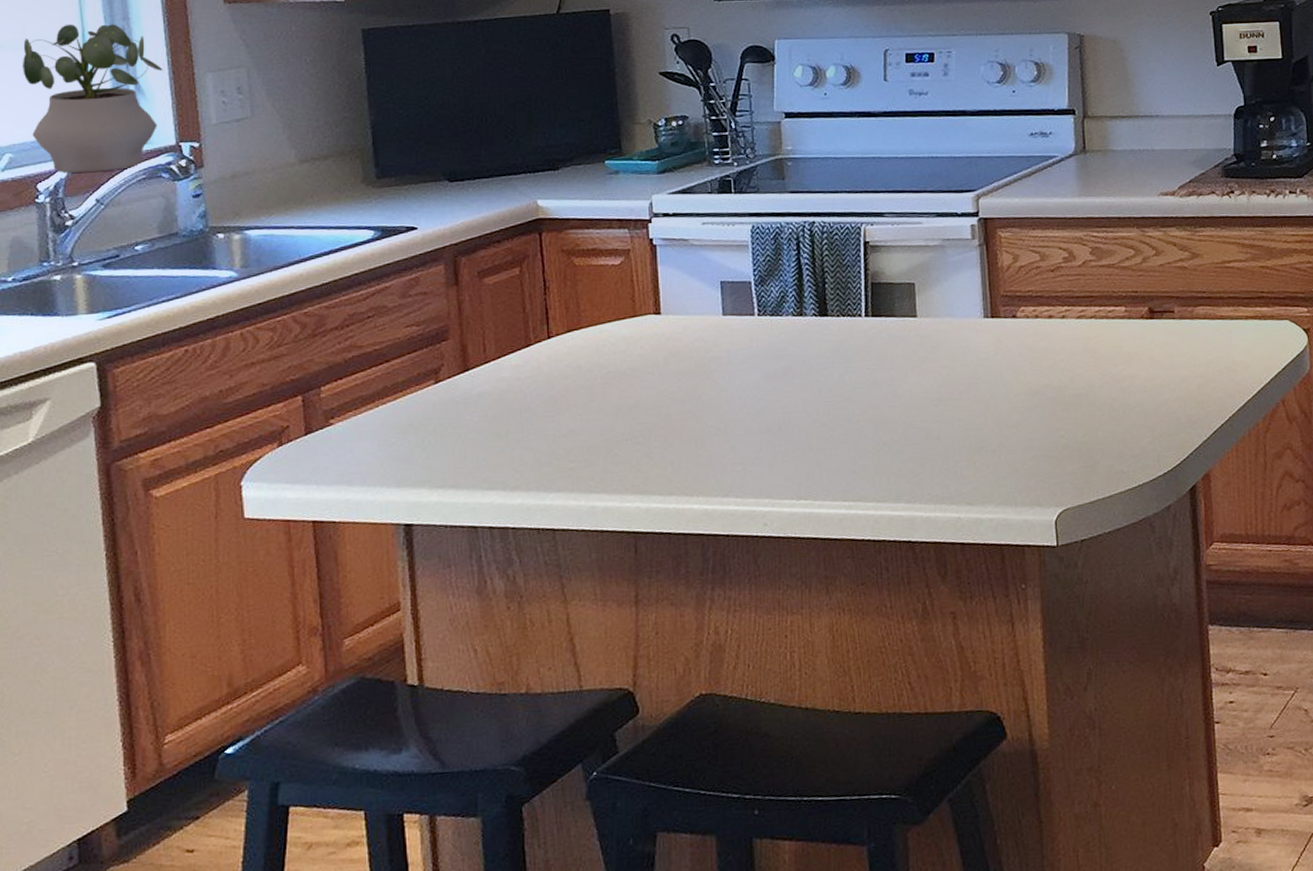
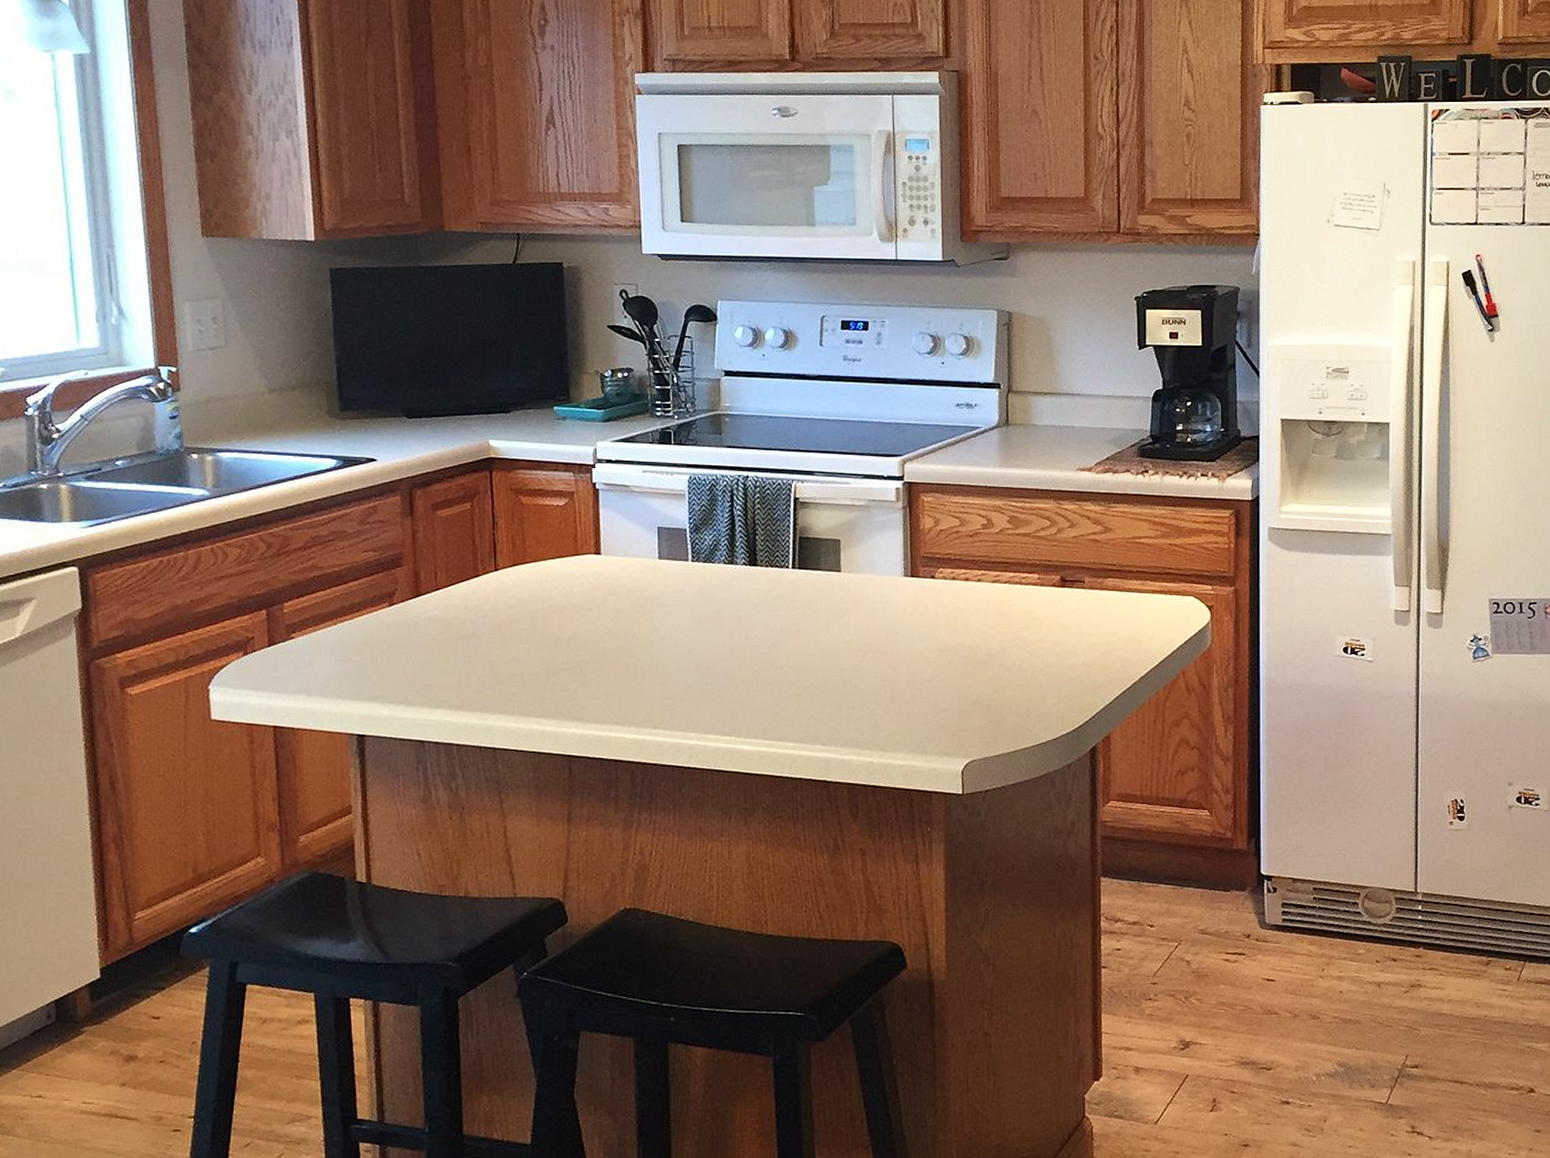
potted plant: present [23,24,163,174] -> none [15,249,144,390]

